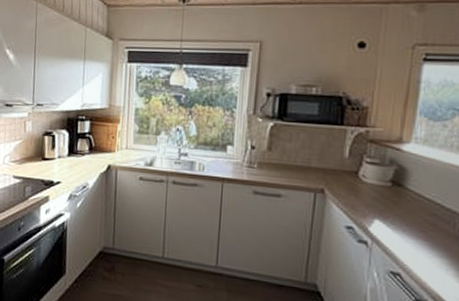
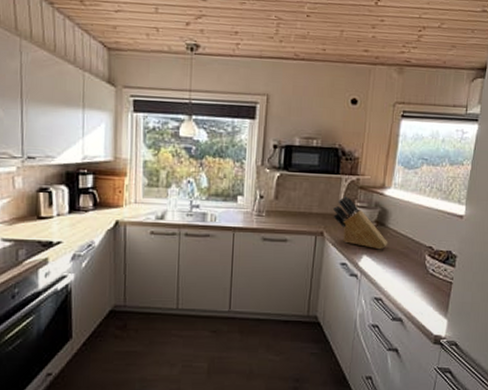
knife block: none [336,150,408,215] -> present [333,196,388,250]

